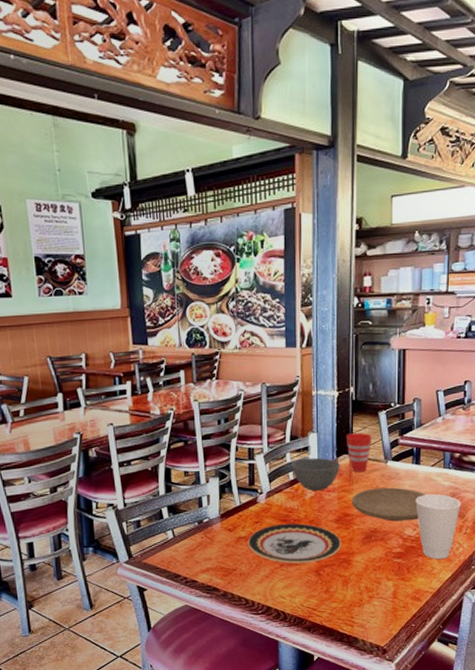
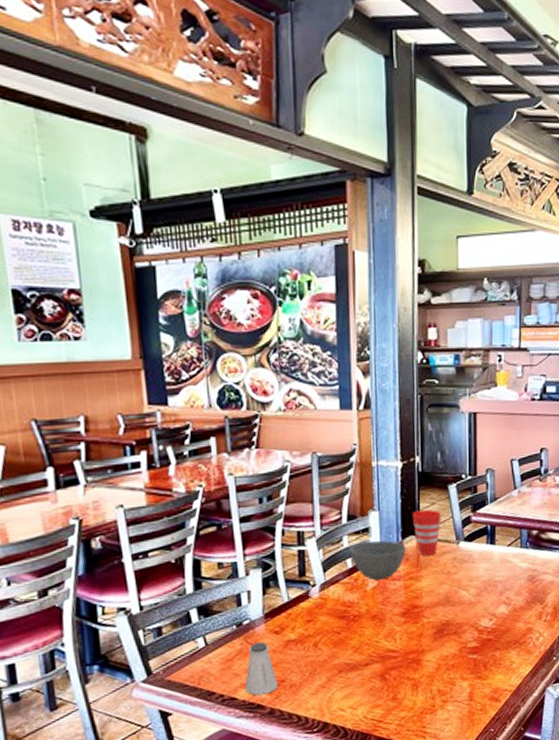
saltshaker: none [204,536,230,580] -> present [245,641,278,696]
plate: present [247,523,342,564] -> none [298,619,410,669]
plate: present [351,487,425,522] -> none [419,572,502,612]
cup: present [415,493,461,560] -> none [491,577,540,652]

